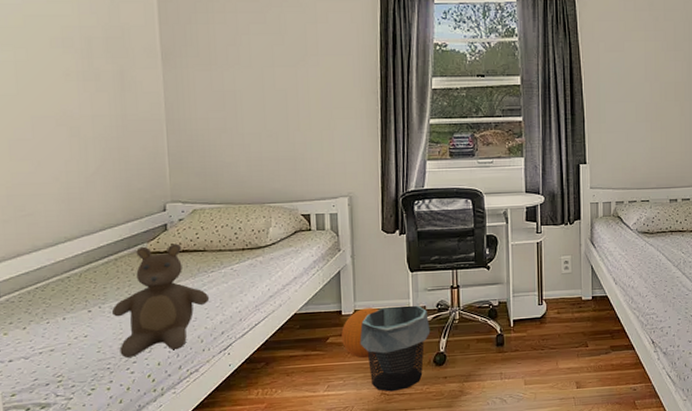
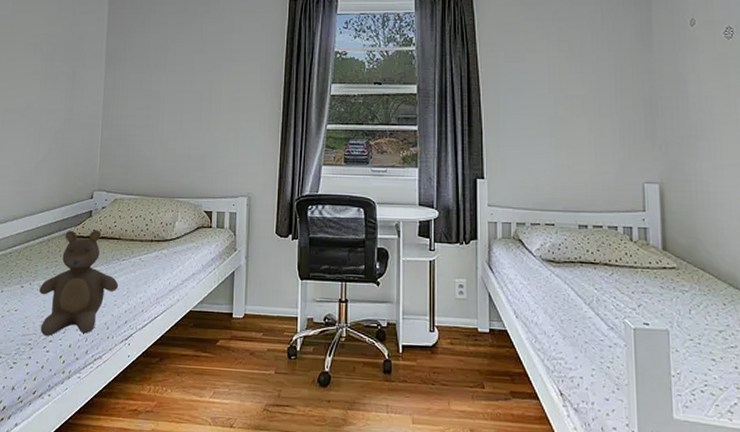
basketball: present [341,307,380,359] -> none [230,313,268,368]
trash bin: present [359,305,431,392] -> none [247,314,316,409]

